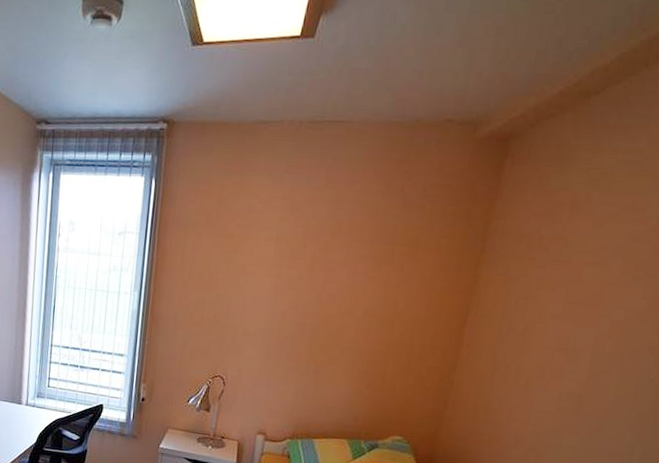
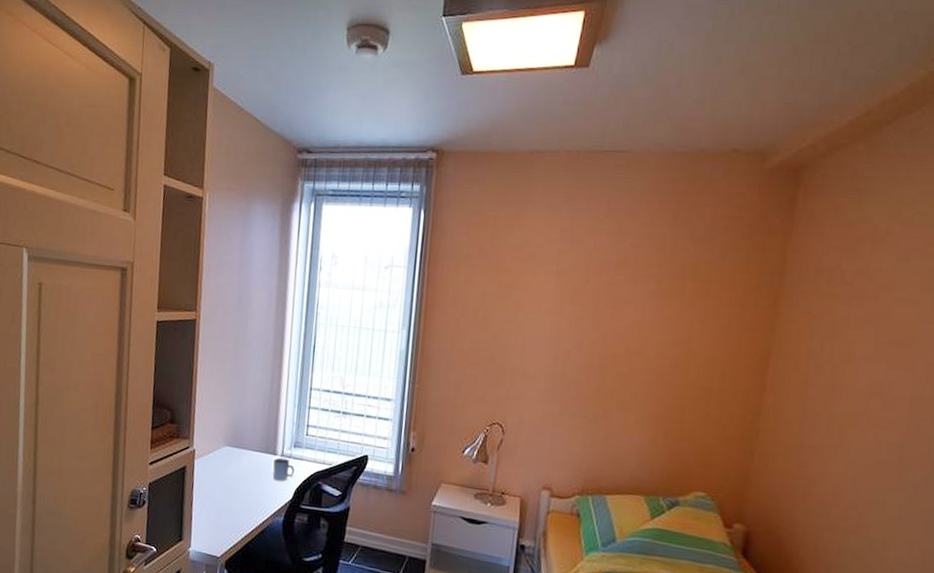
mug: none [18,406,38,428] -> present [272,457,295,482]

